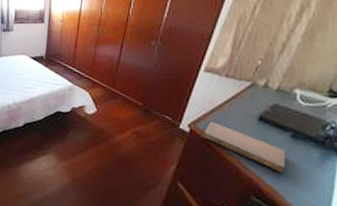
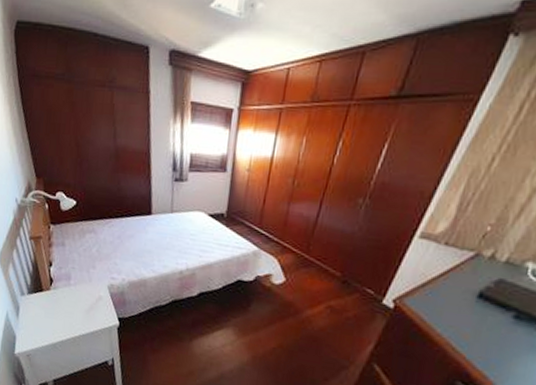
notebook: present [202,122,286,173] -> none [408,298,505,358]

